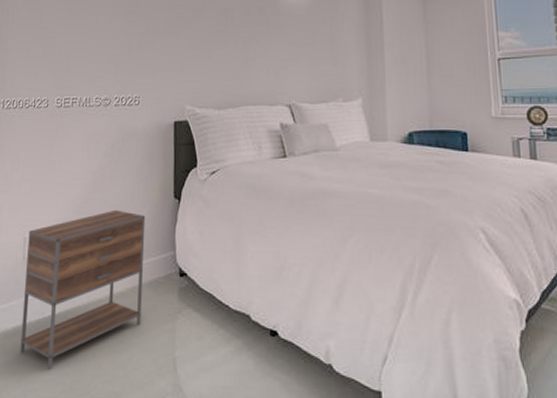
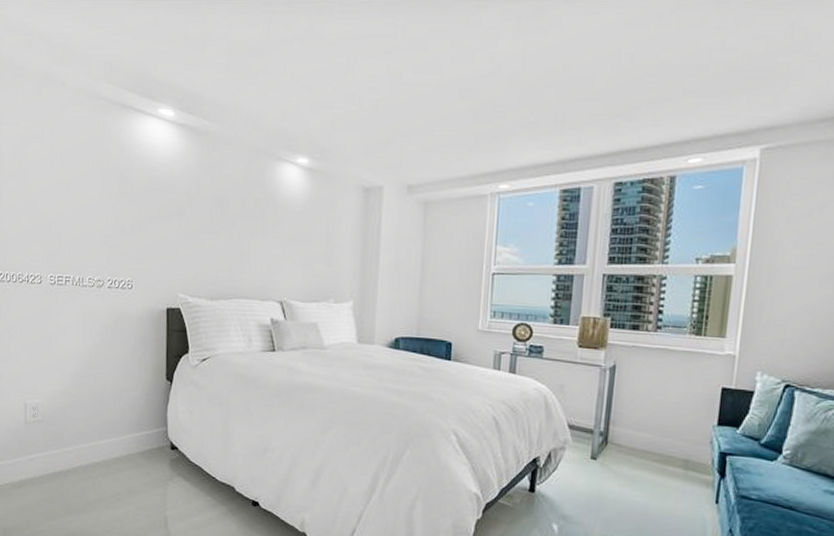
nightstand: present [20,209,146,370] -> none [27,385,139,517]

